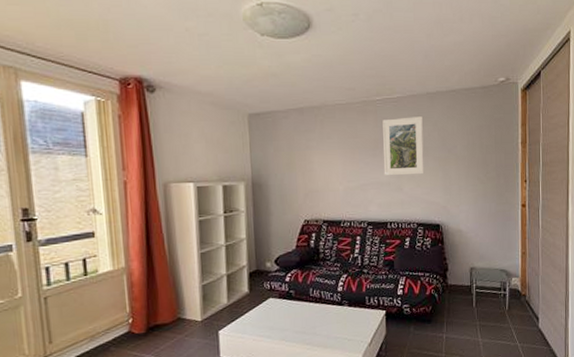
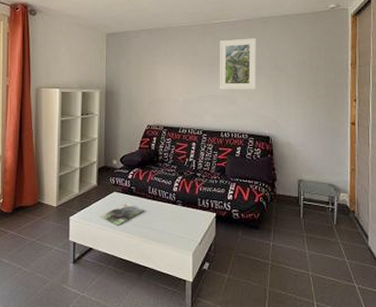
magazine: none [254,308,307,335] -> present [100,203,145,226]

